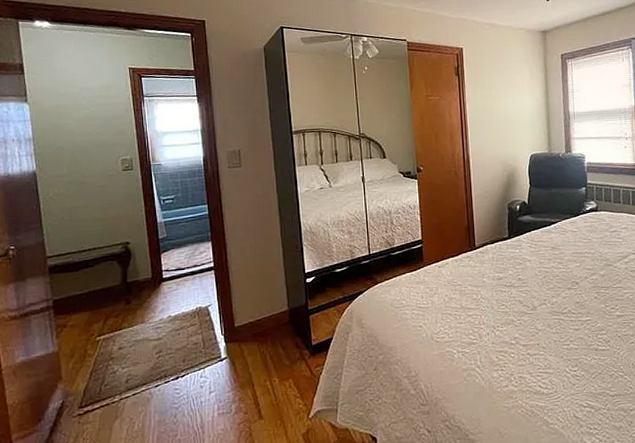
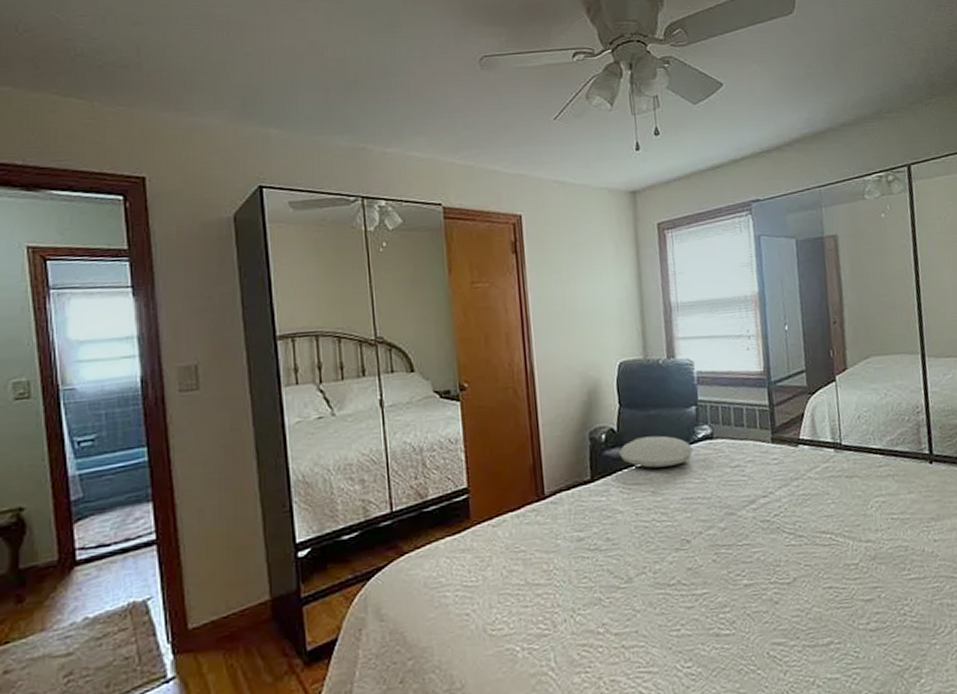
cushion: none [529,207,583,231] -> present [619,435,694,468]

